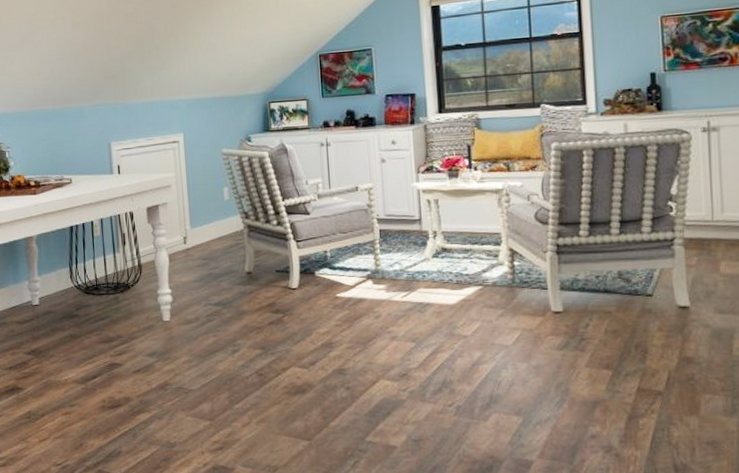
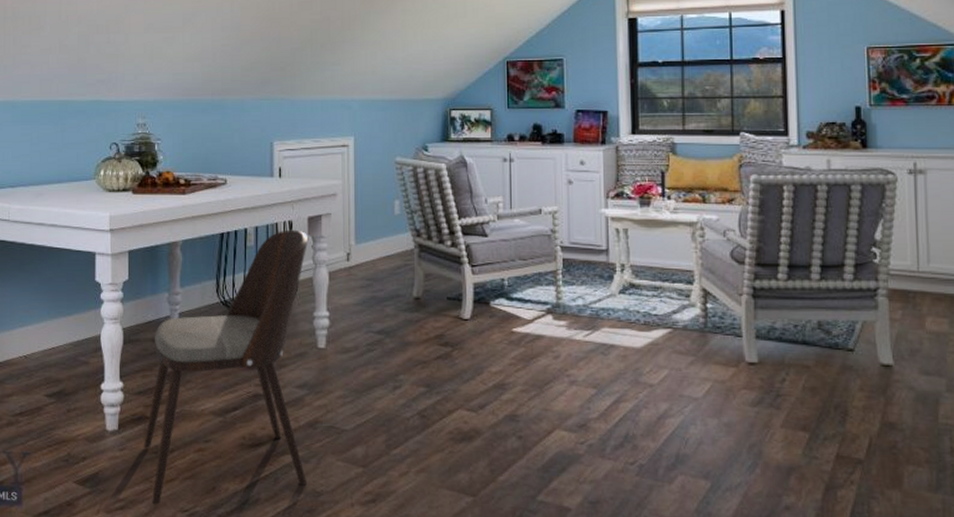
dining chair: none [17,219,162,461] -> present [144,229,309,505]

